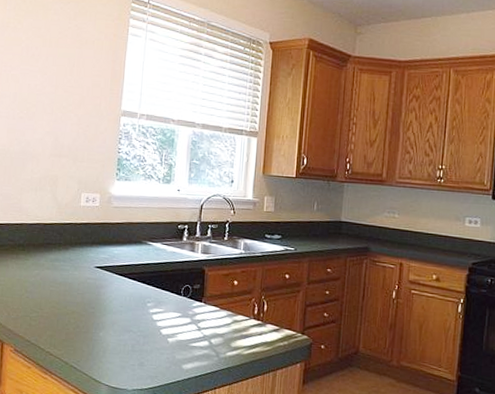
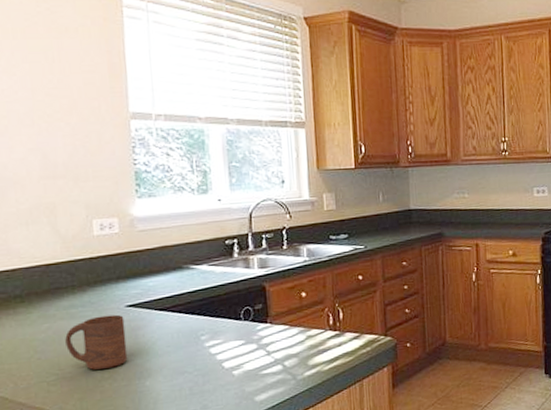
cup: none [47,271,92,316] -> present [65,314,128,370]

